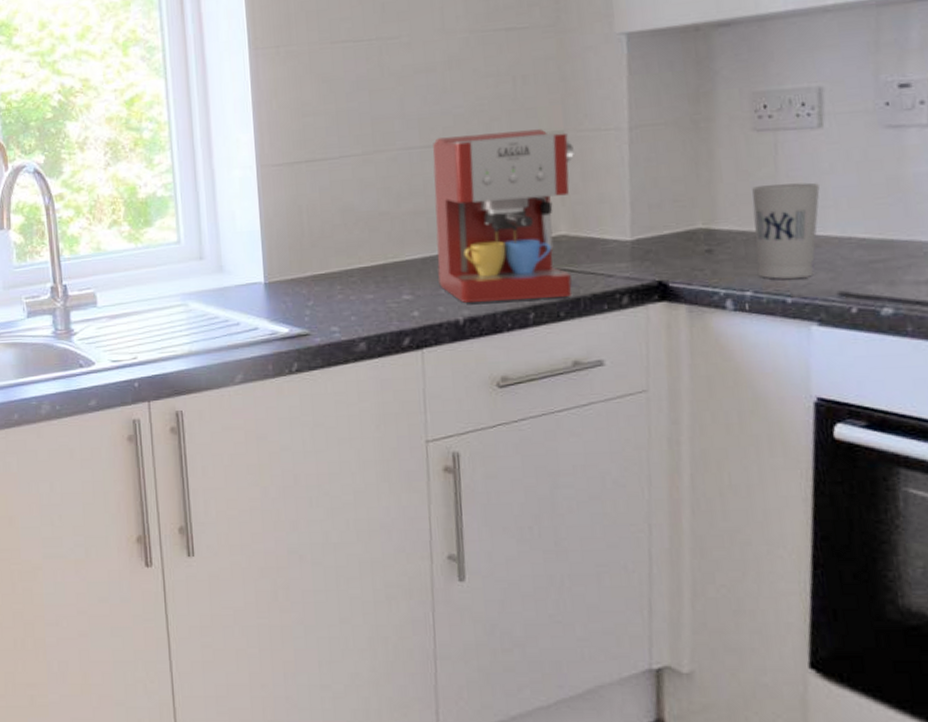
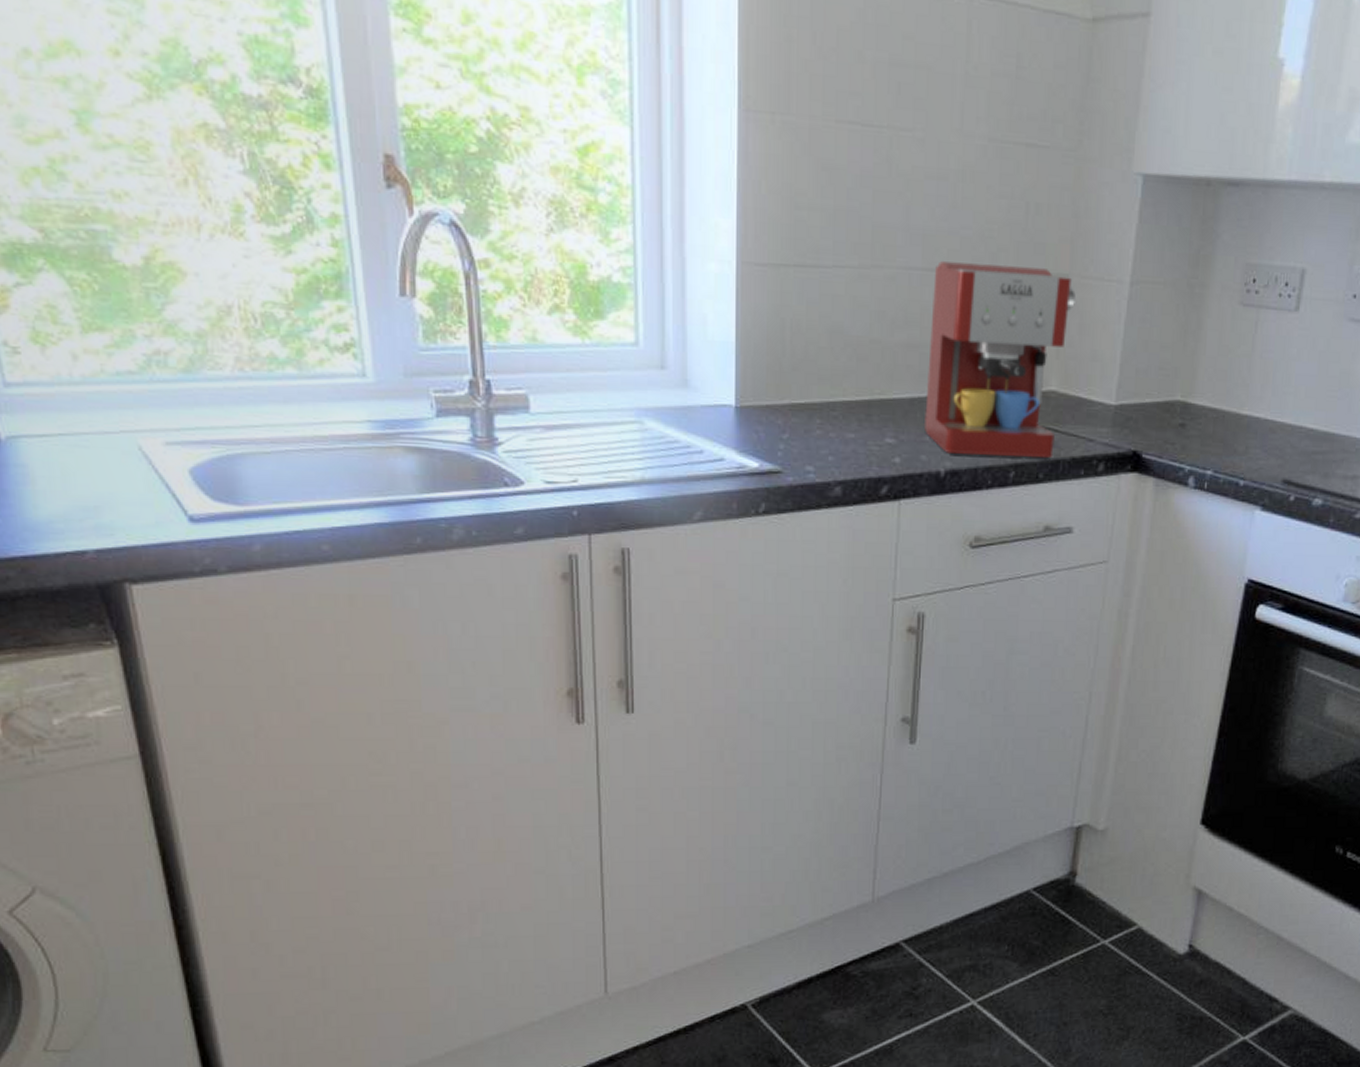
cup: present [752,182,820,279] -> none [1221,363,1286,462]

